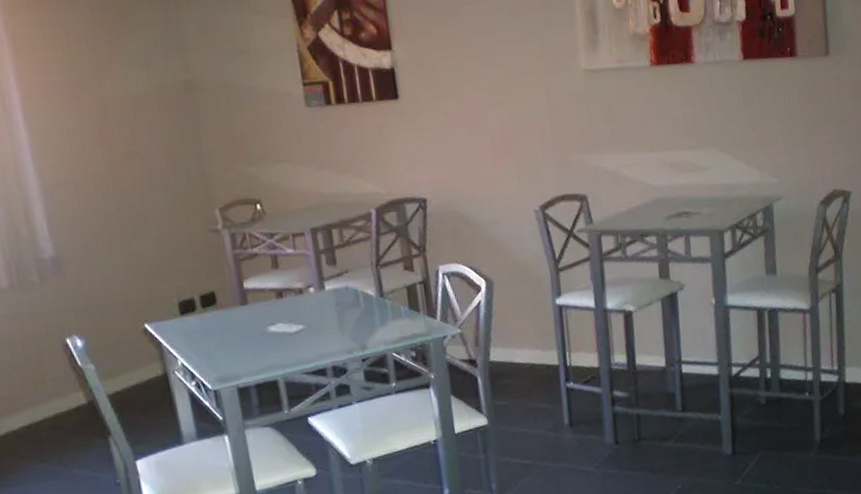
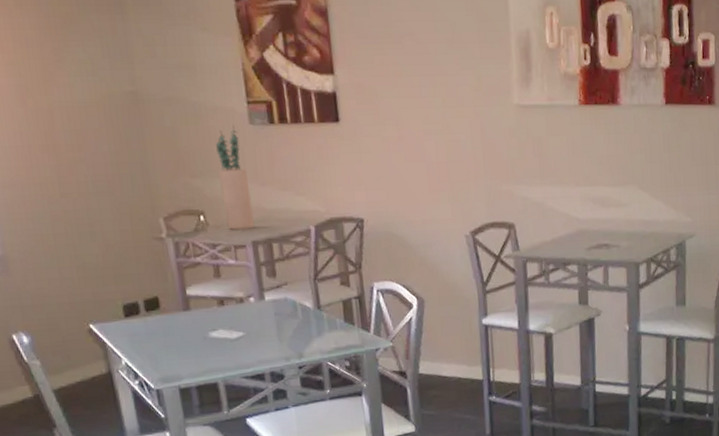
vase: none [272,108,314,218] -> present [216,125,255,230]

